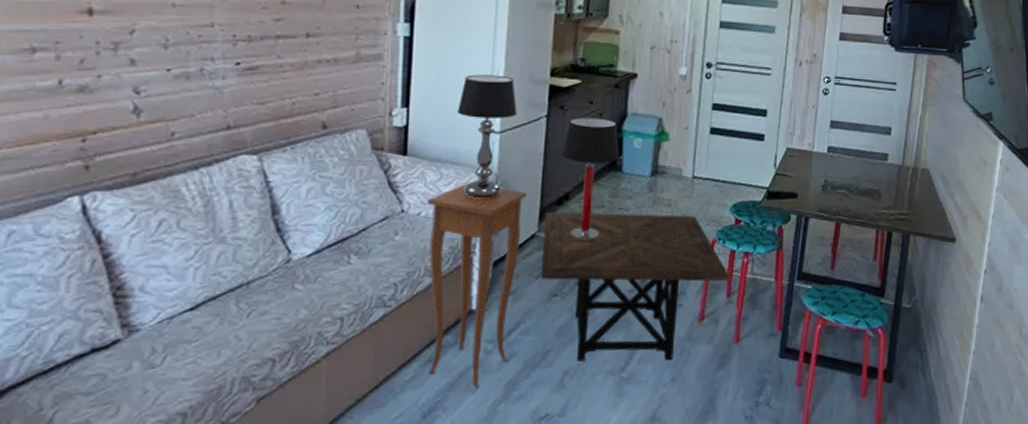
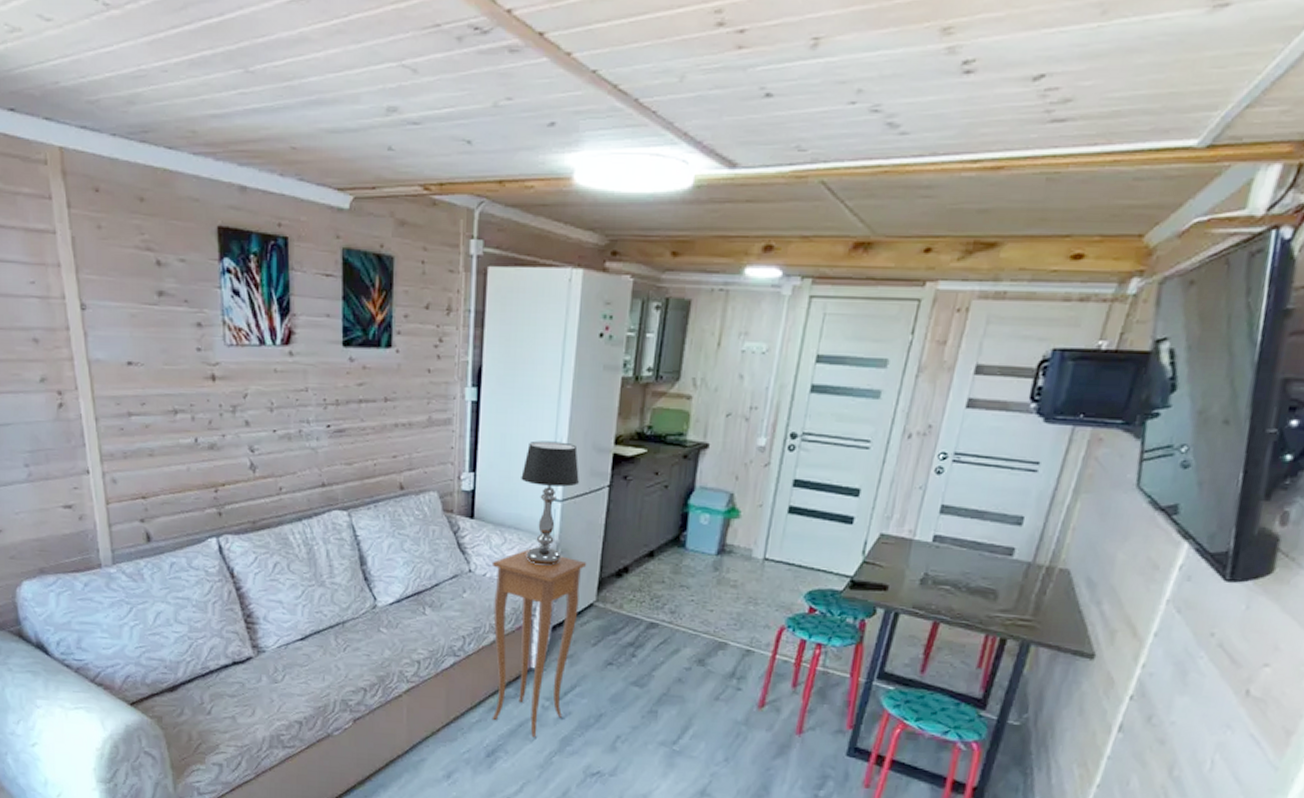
side table: present [540,211,731,362] -> none [597,582,799,742]
table lamp: present [561,118,621,239] -> none [622,489,685,613]

